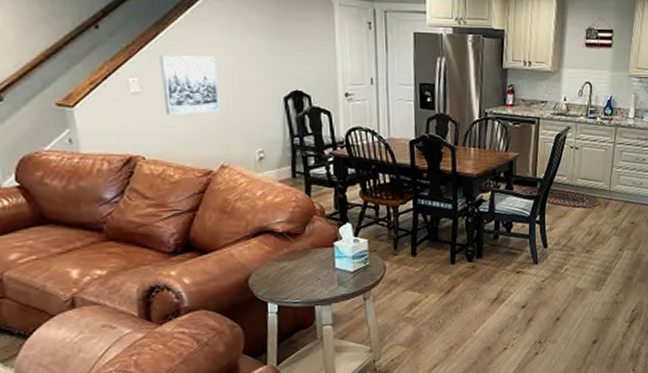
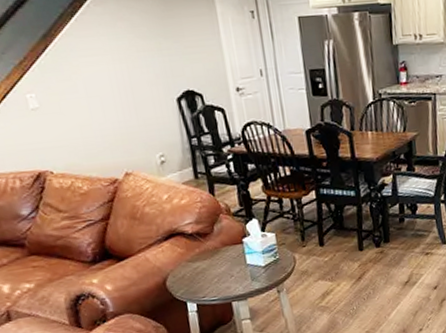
wall art: present [159,55,221,115] -> none [51,64,118,128]

